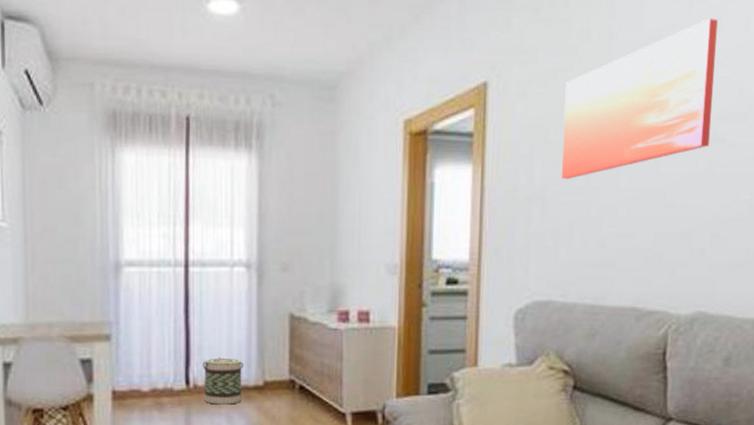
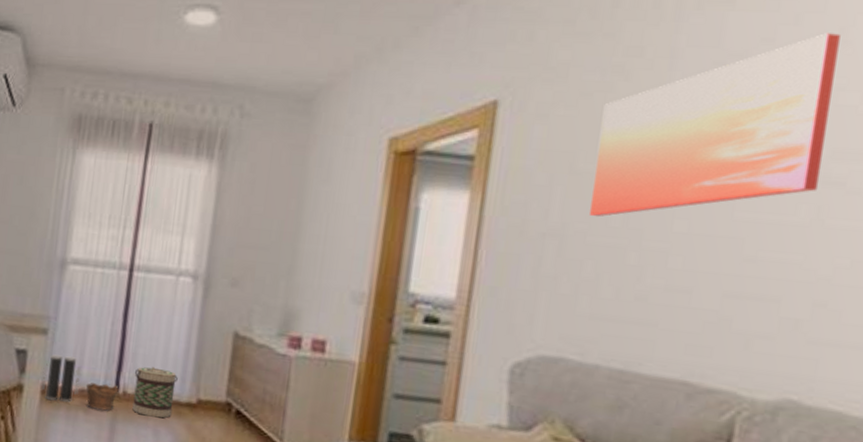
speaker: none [110,359,150,405] -> present [40,354,81,403]
clay pot: none [156,380,189,406] -> present [85,383,119,411]

